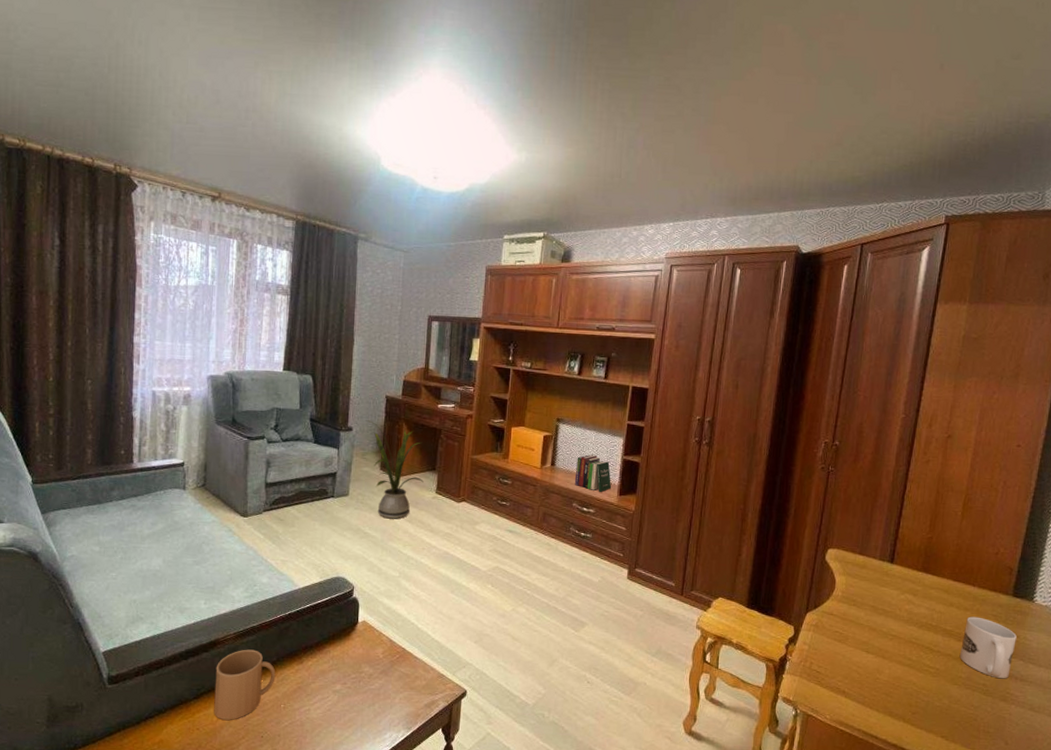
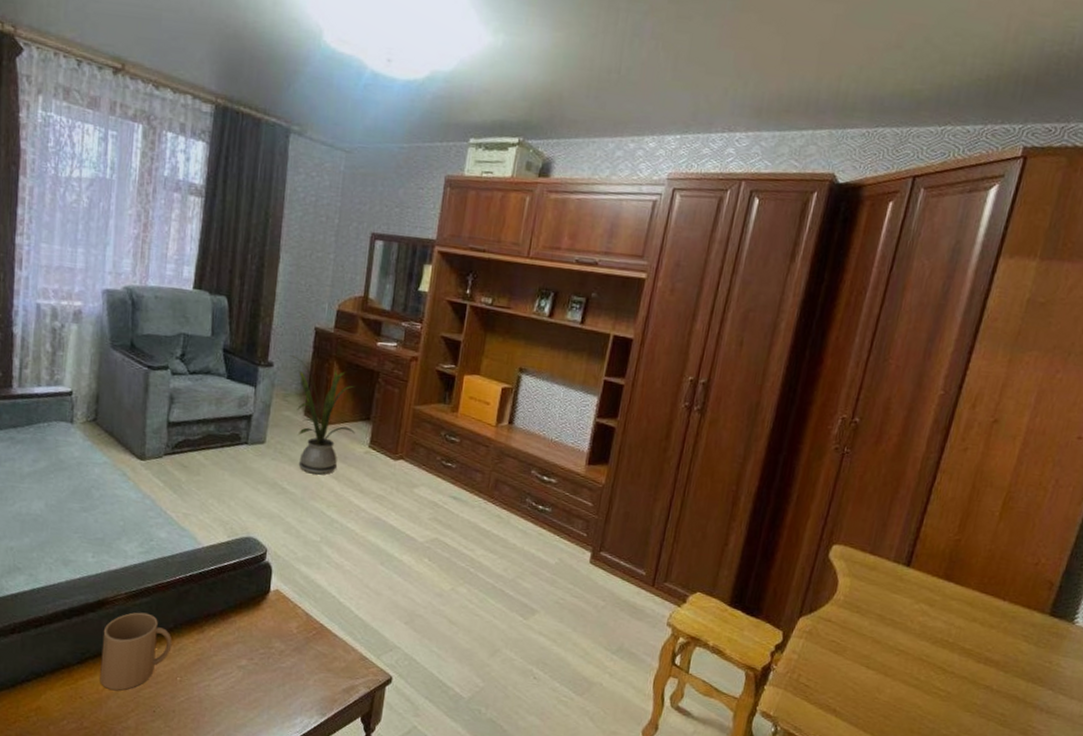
books: present [574,454,612,493] -> none [534,414,580,461]
mug: present [959,616,1017,679] -> none [976,635,1049,710]

